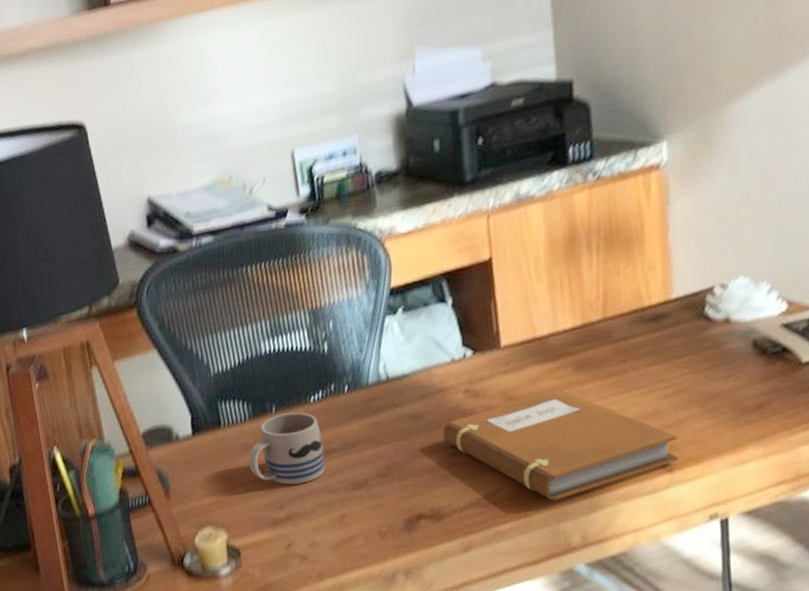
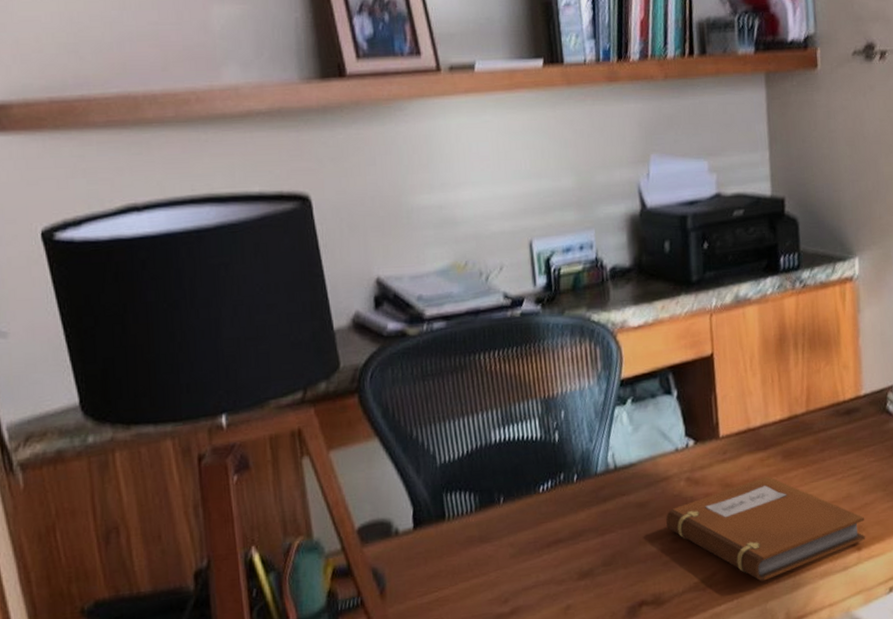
mug: present [248,412,325,485] -> none [472,502,552,578]

